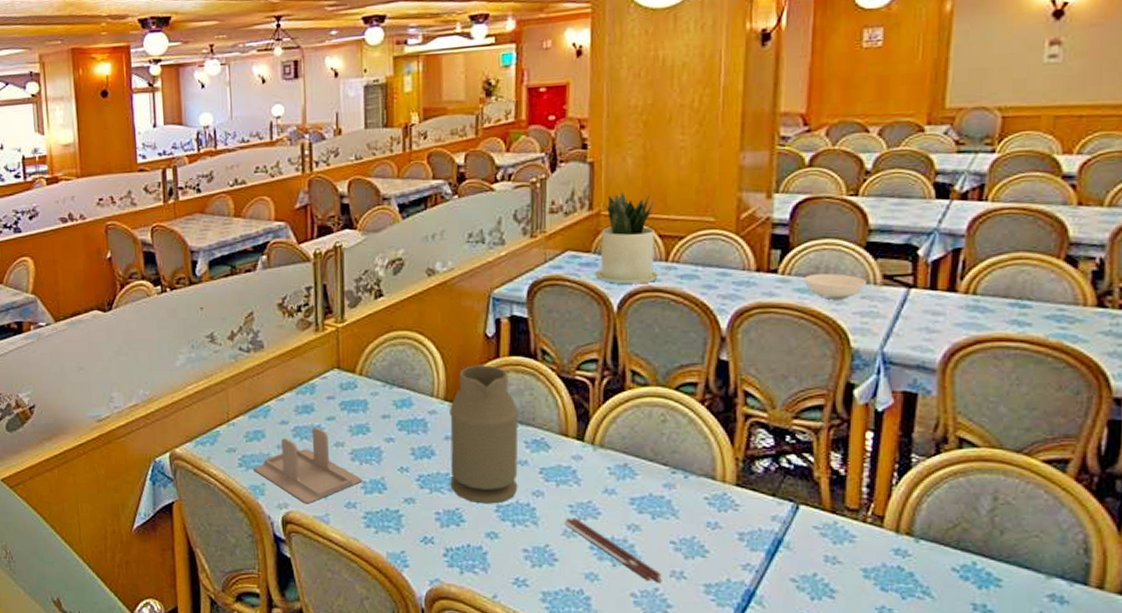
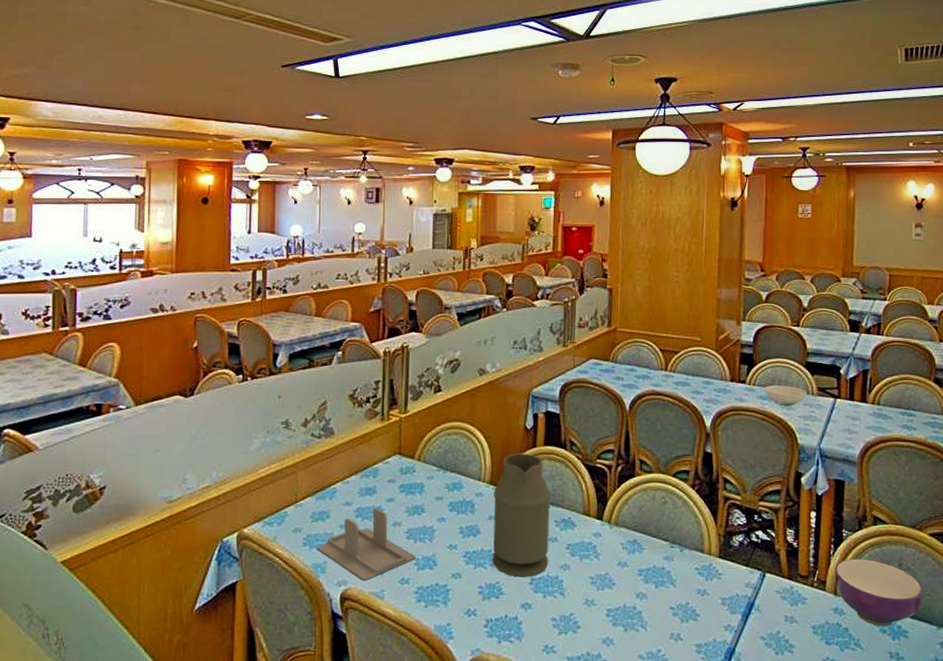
chopsticks: present [564,517,662,582] -> none [586,588,663,644]
planter: present [594,191,660,285] -> none [612,313,661,389]
bowl: none [898,489,1029,573] -> present [835,558,923,627]

